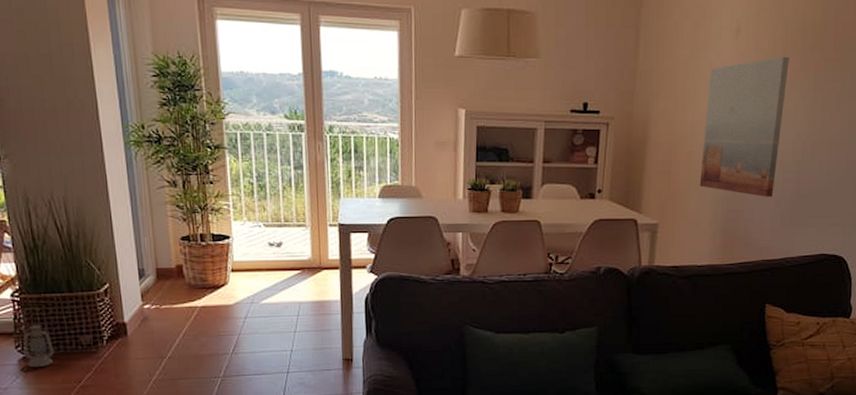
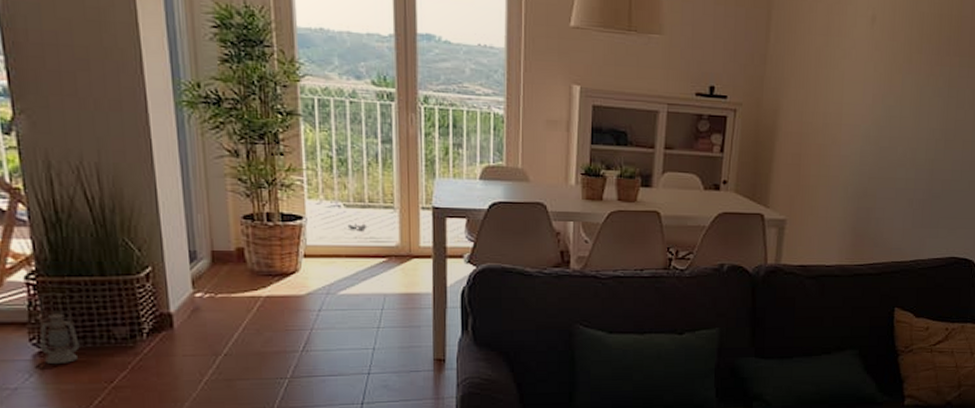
wall art: present [699,56,789,197] -> none [830,49,925,196]

